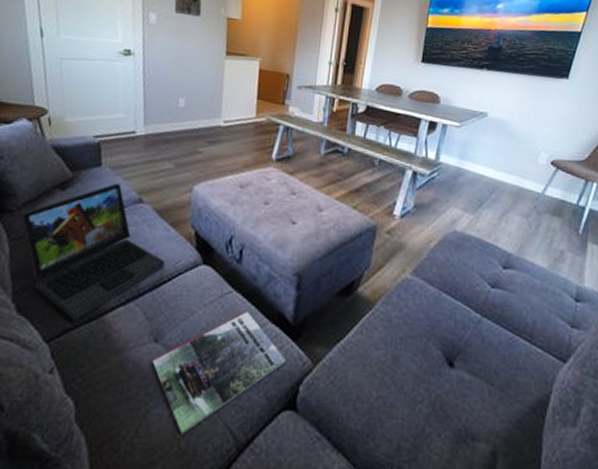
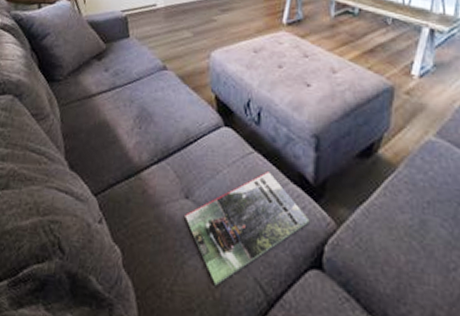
laptop: present [19,183,165,321] -> none [66,53,190,177]

